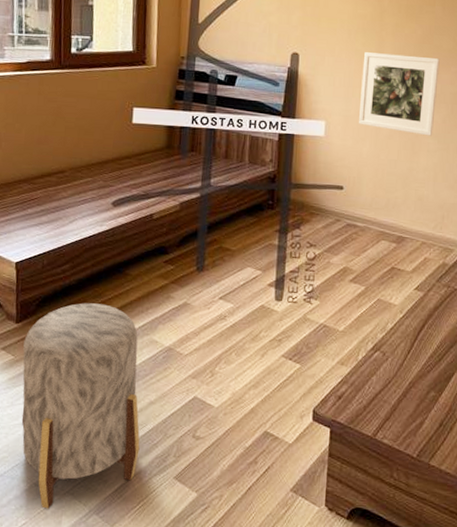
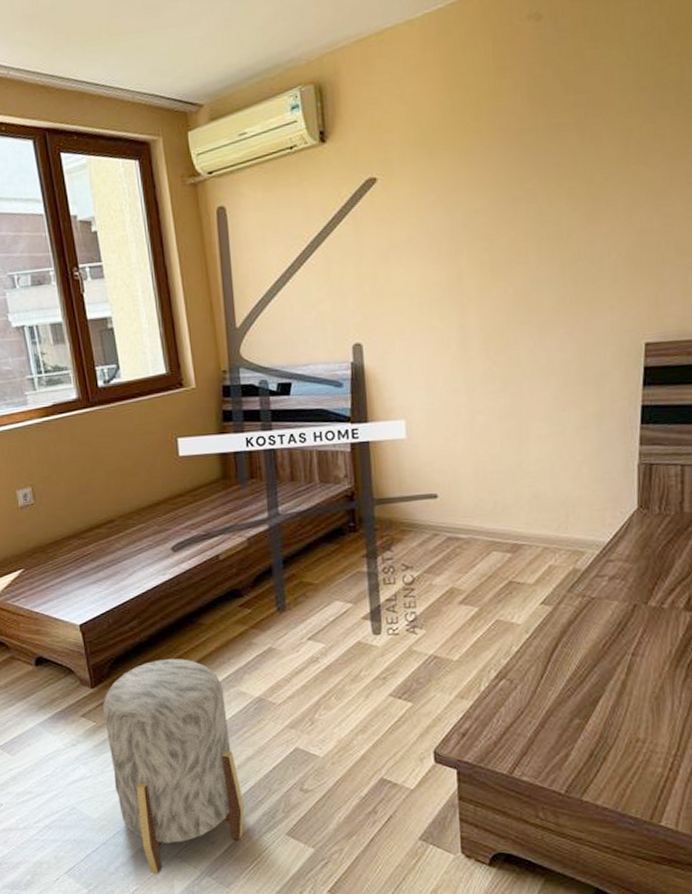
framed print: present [359,52,440,136] -> none [443,320,543,419]

